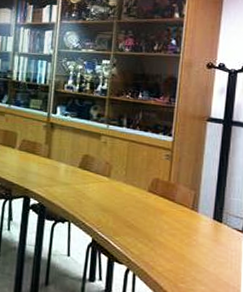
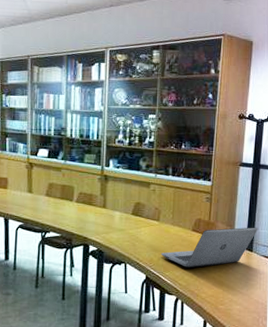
laptop: none [110,191,230,235] -> present [160,227,259,268]

